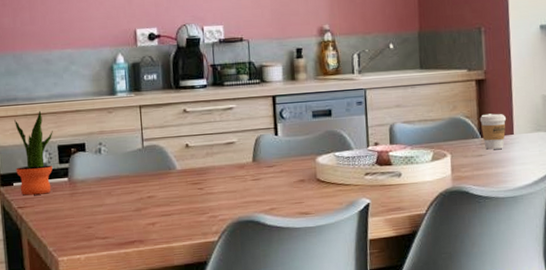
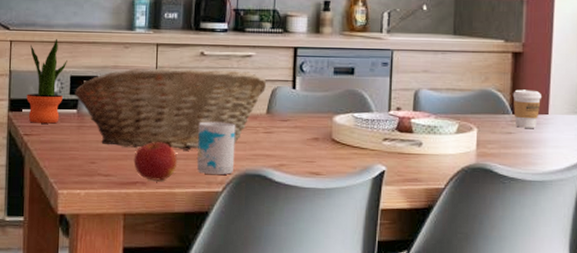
fruit basket: none [64,123,250,209] -> present [75,68,267,151]
apple: none [129,200,172,238] -> present [133,142,177,181]
mug: none [188,174,227,226] -> present [197,121,236,175]

